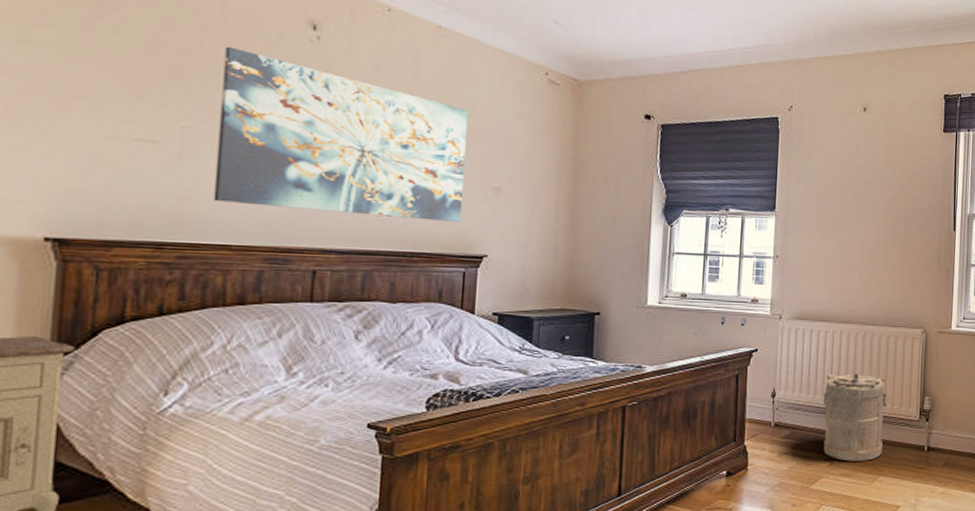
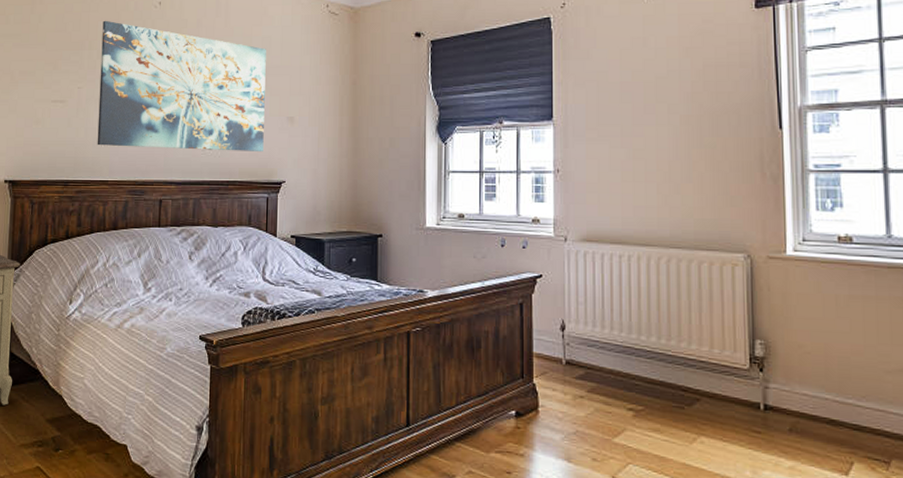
laundry hamper: present [823,373,889,462] -> none [621,305,707,416]

